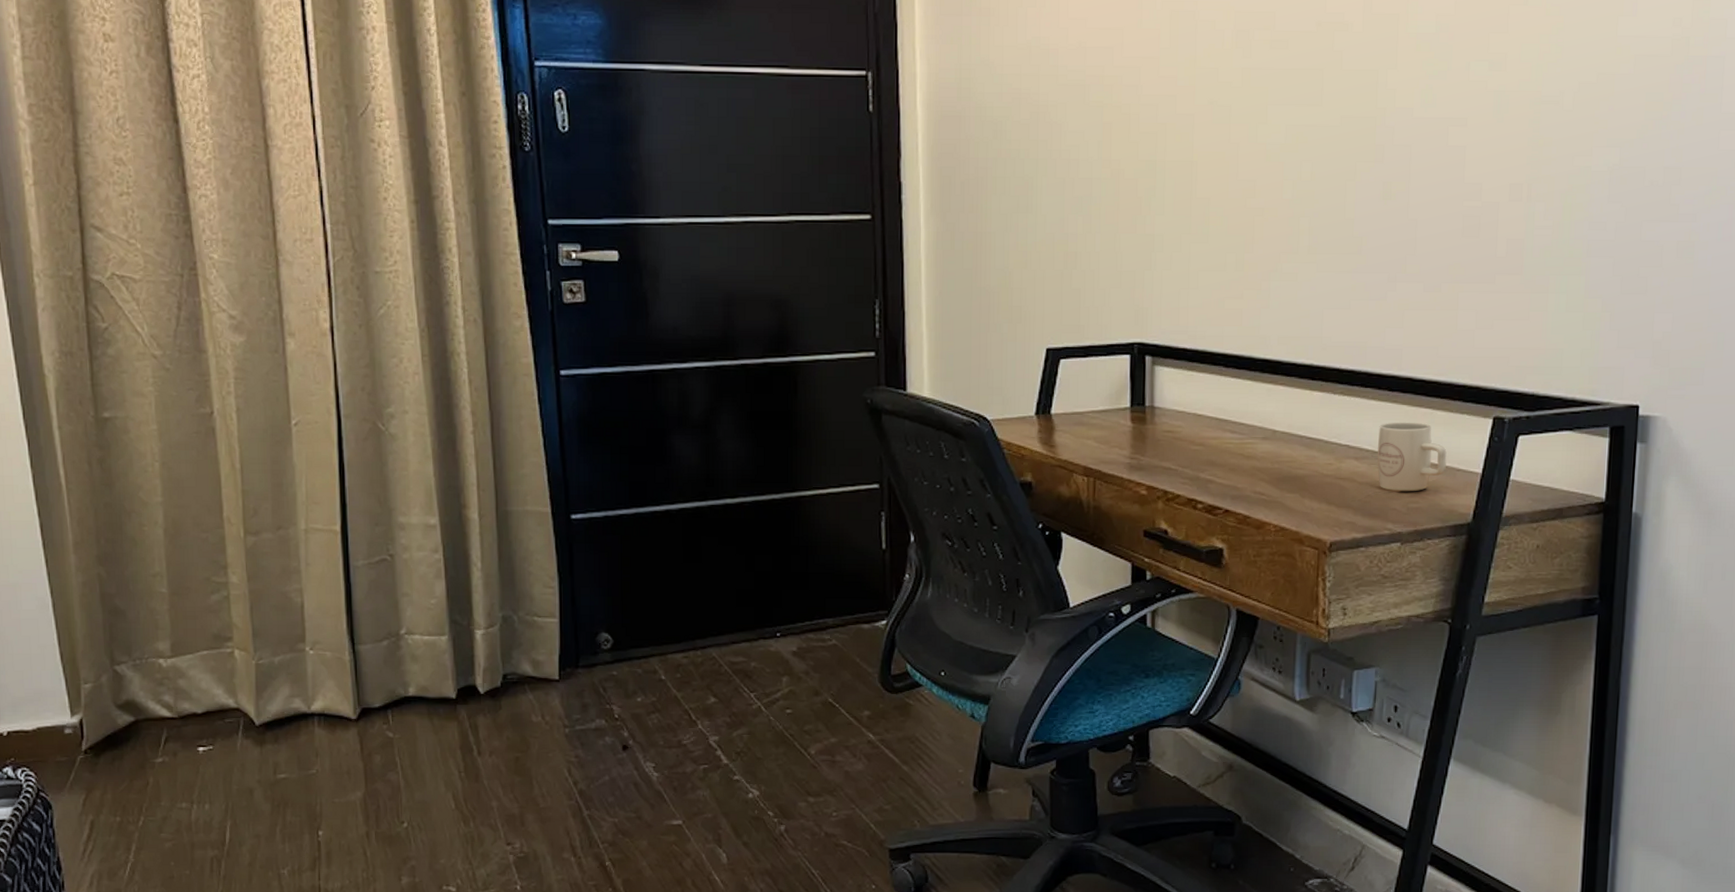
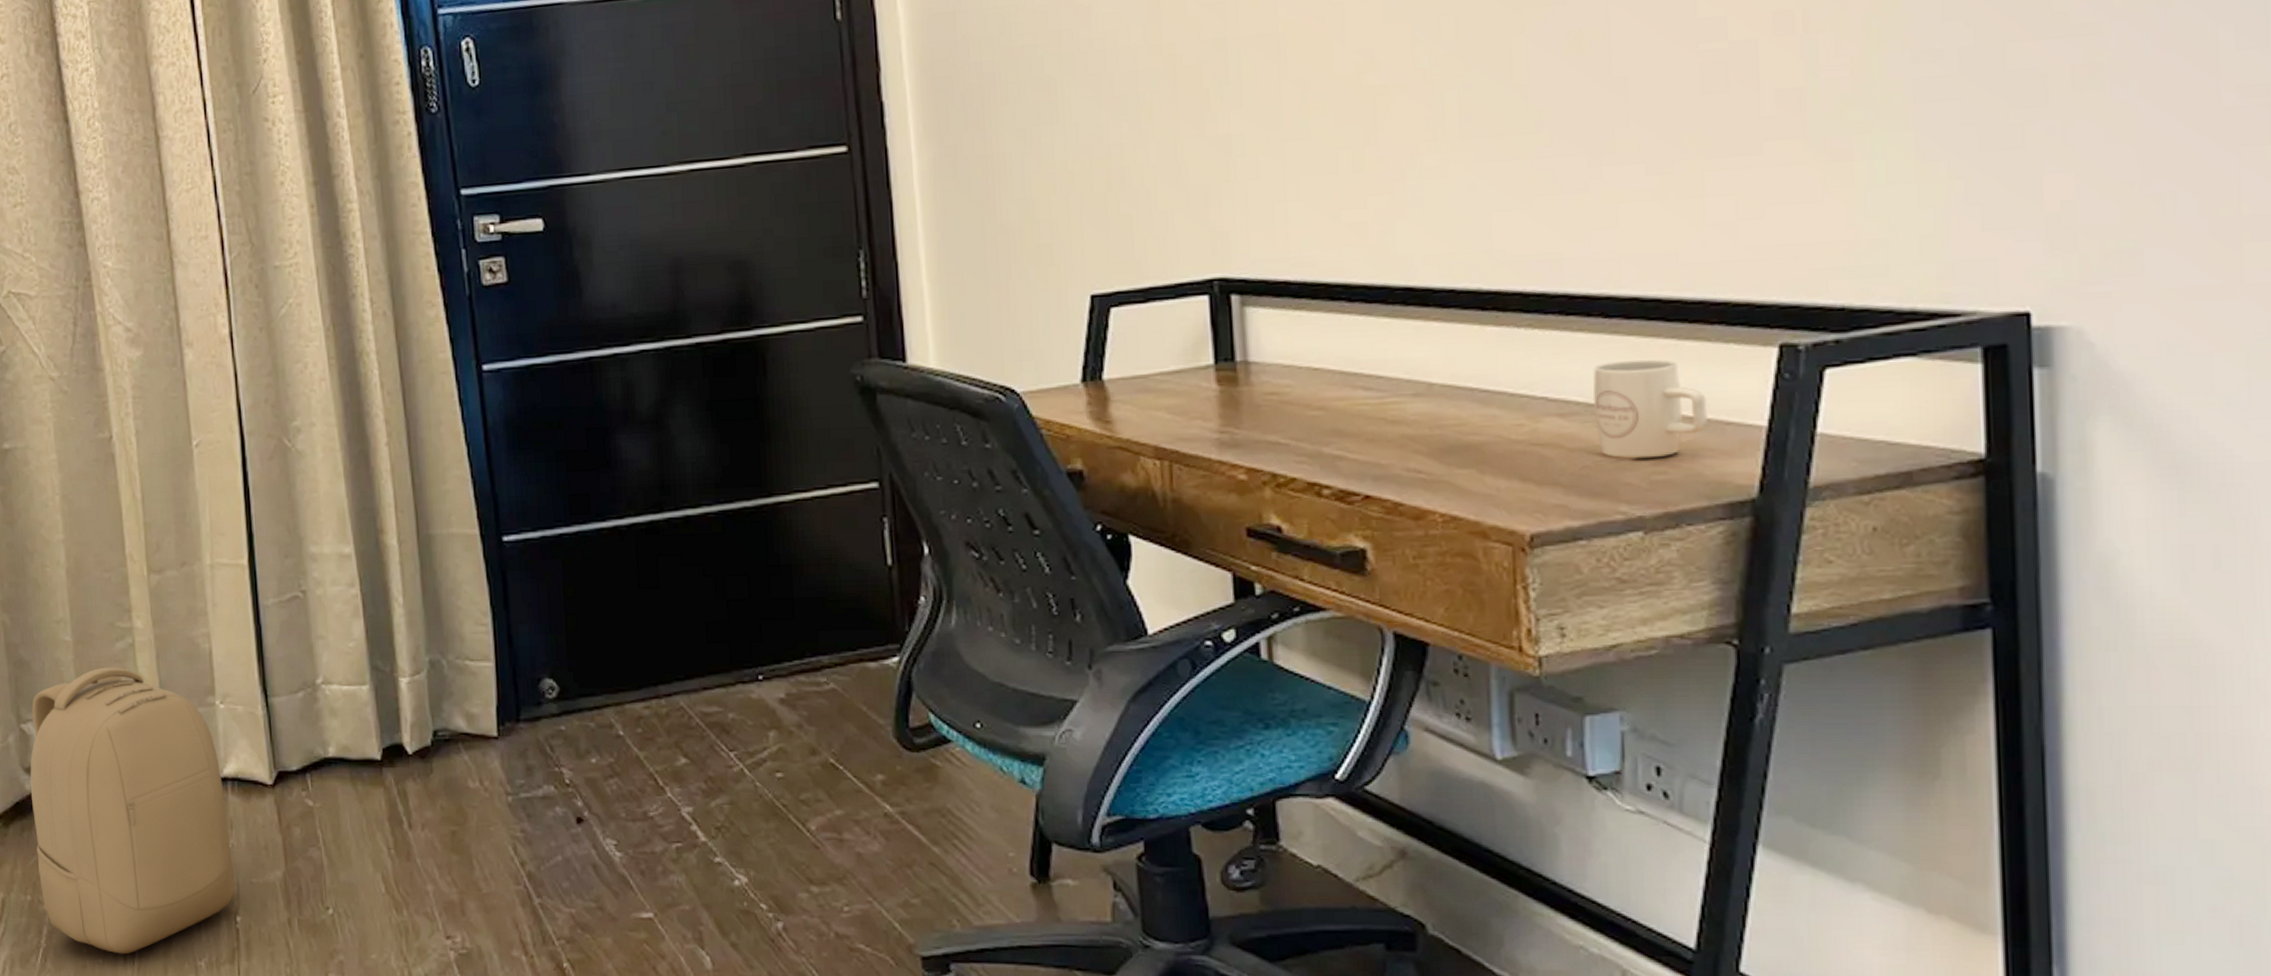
backpack: none [122,616,318,866] -> present [30,667,235,954]

